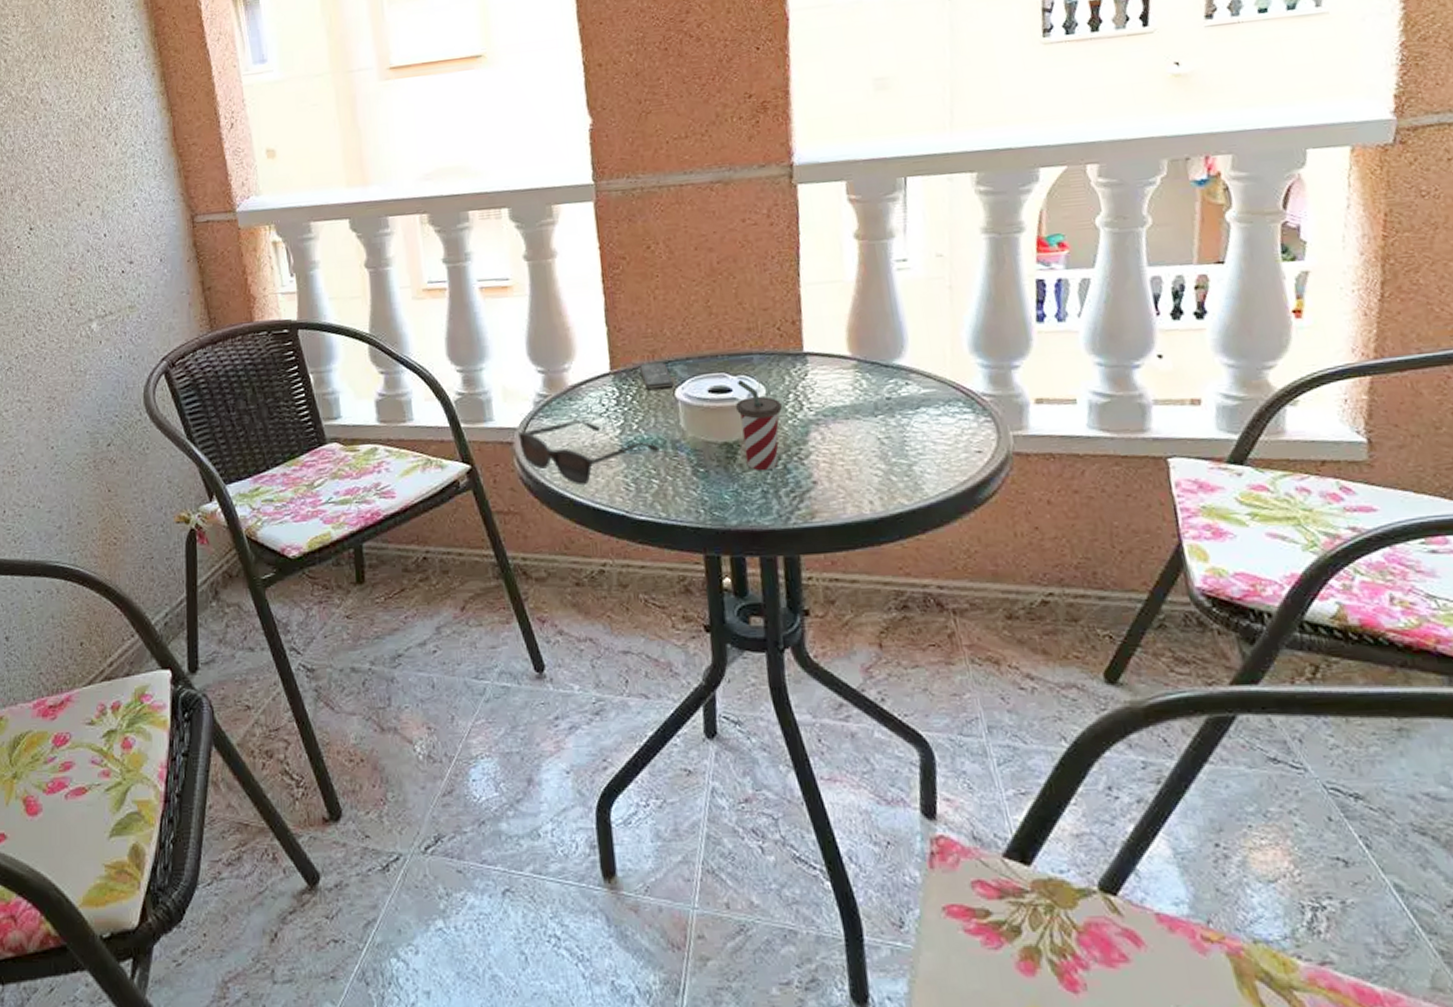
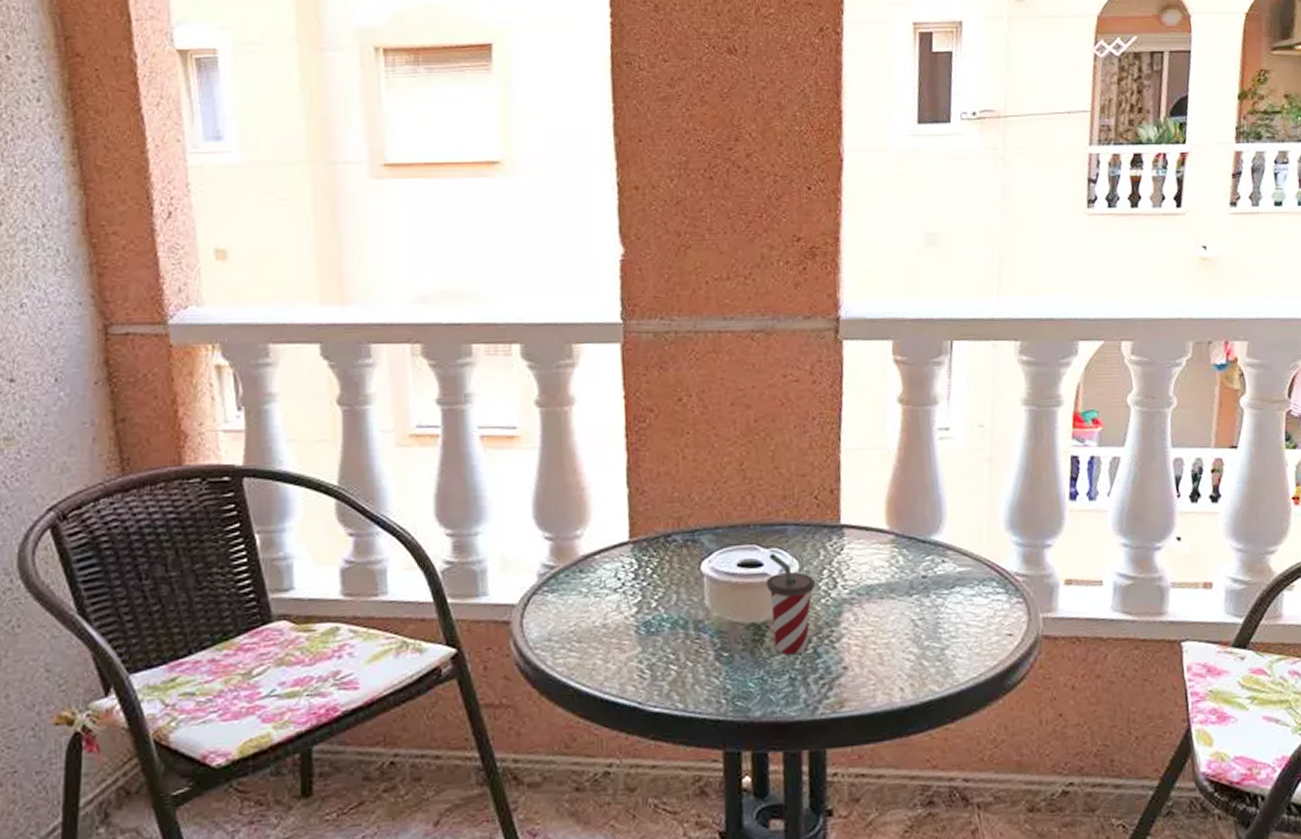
sunglasses: present [518,420,660,486] -> none [517,596,680,673]
mobile phone: present [640,363,674,391] -> none [663,532,700,564]

